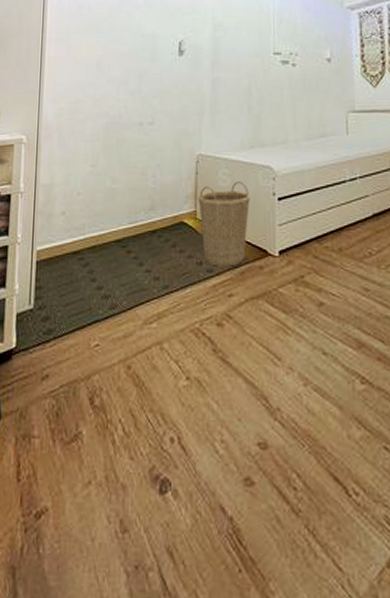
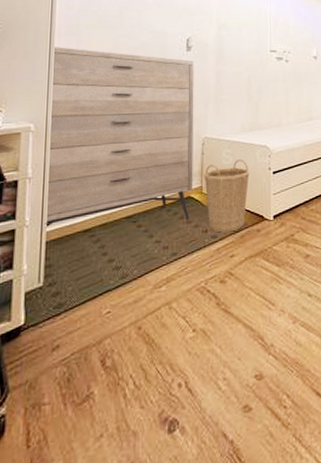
dresser: none [35,54,187,249] -> present [44,47,194,228]

